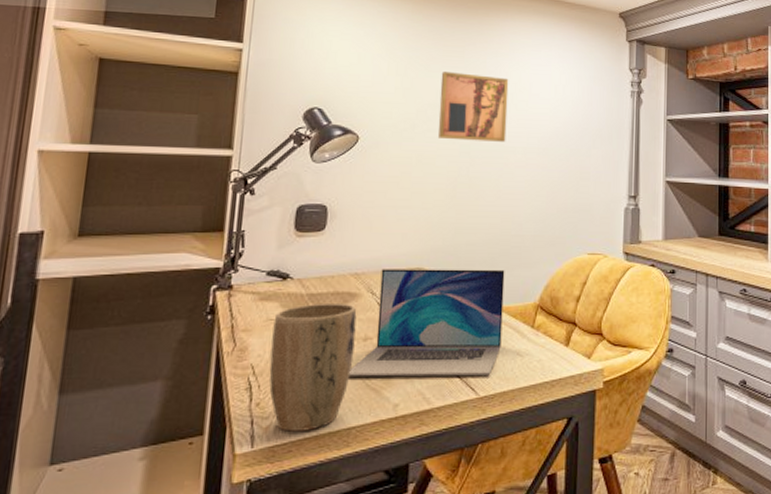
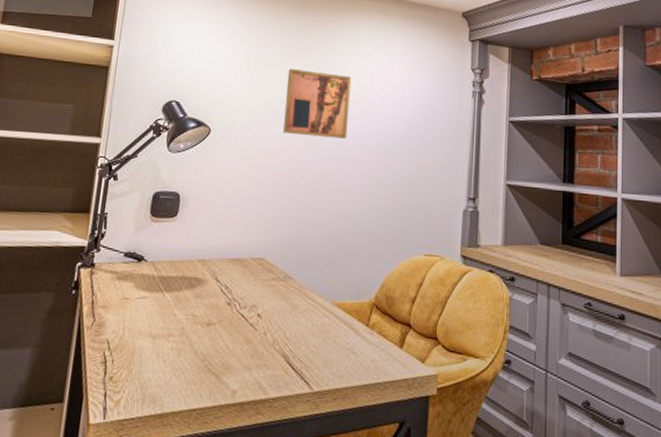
plant pot: present [269,302,357,432] -> none [122,286,202,409]
laptop: present [349,269,505,377] -> none [193,257,342,371]

